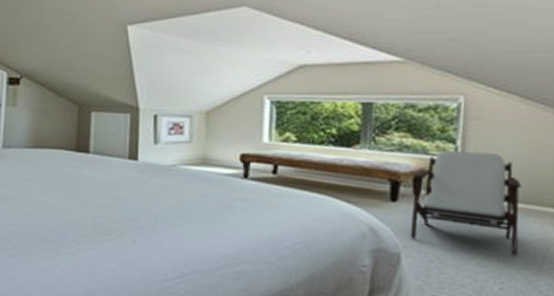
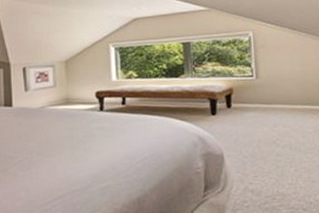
armchair: present [410,151,521,257] -> none [225,71,303,145]

